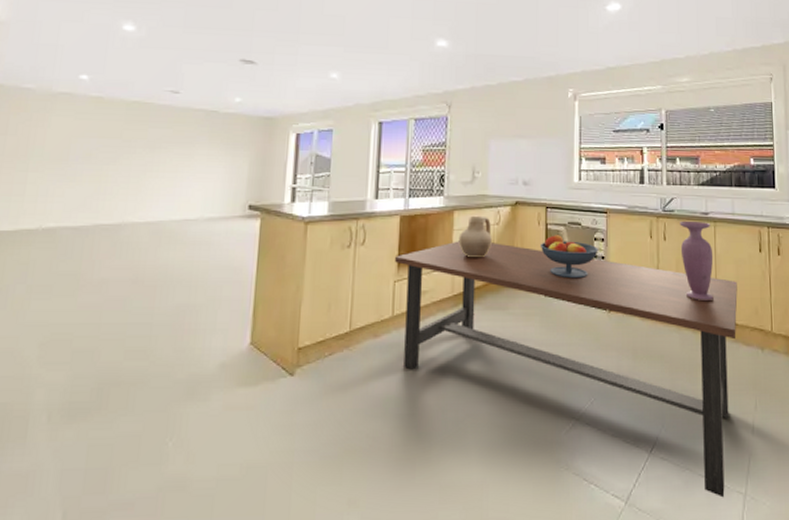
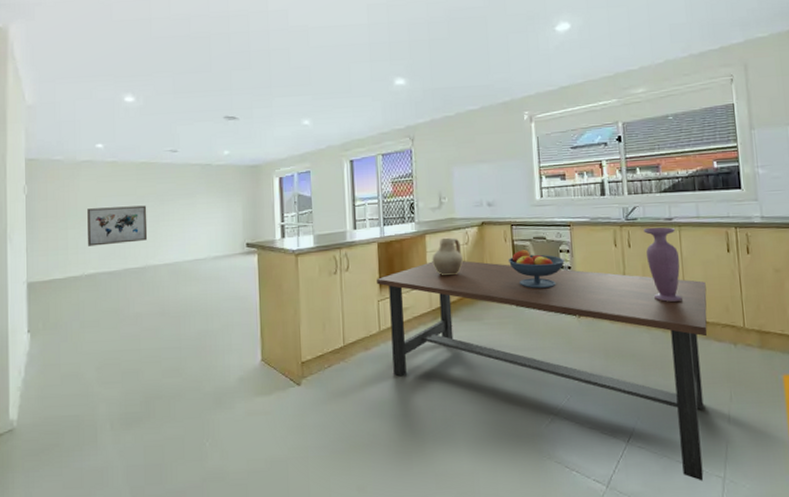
wall art: none [52,149,133,195] -> present [87,205,148,246]

